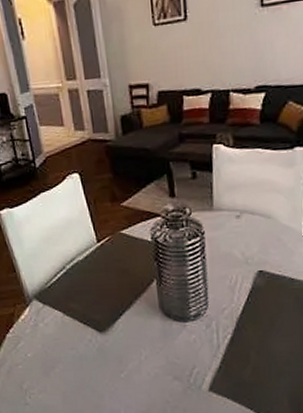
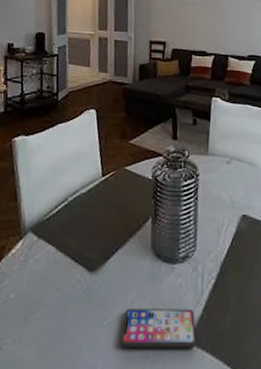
smartphone: none [139,361,216,396] -> present [120,309,196,349]

